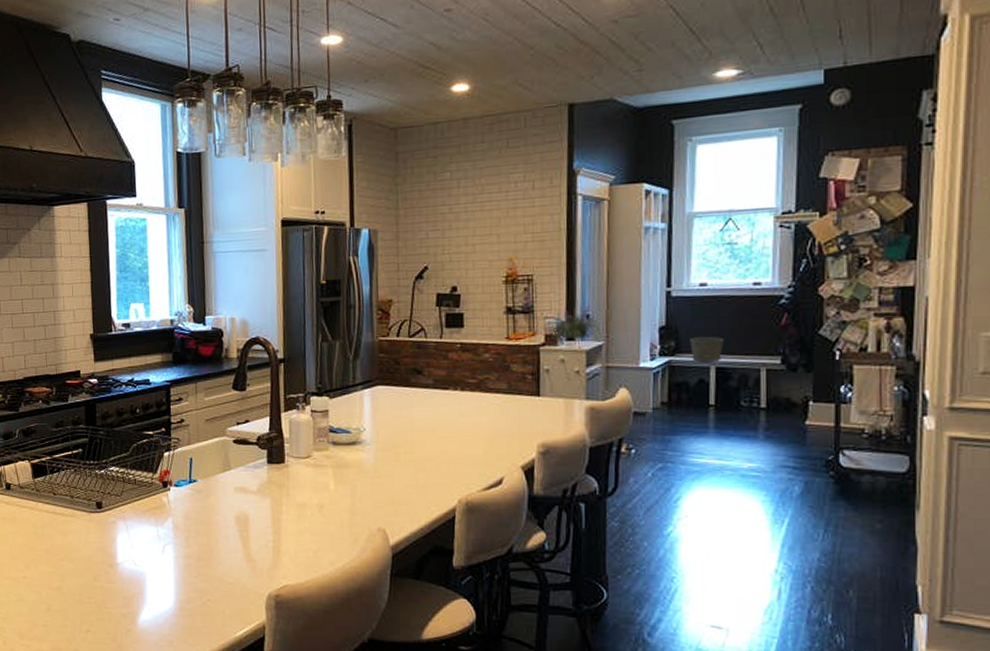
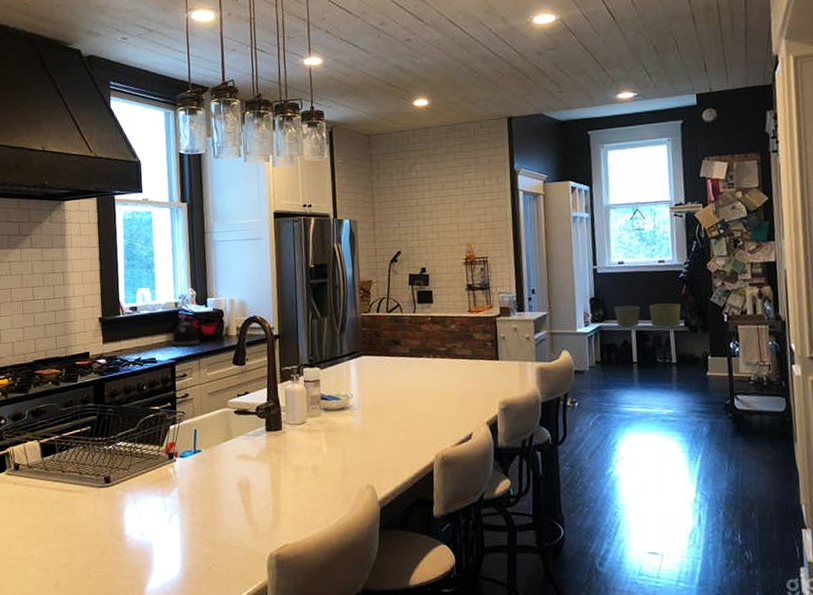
kettle: none [167,331,197,369] -> present [172,312,200,347]
plant: present [548,305,609,347] -> none [503,281,551,317]
basket: none [736,335,779,364] -> present [649,303,681,327]

